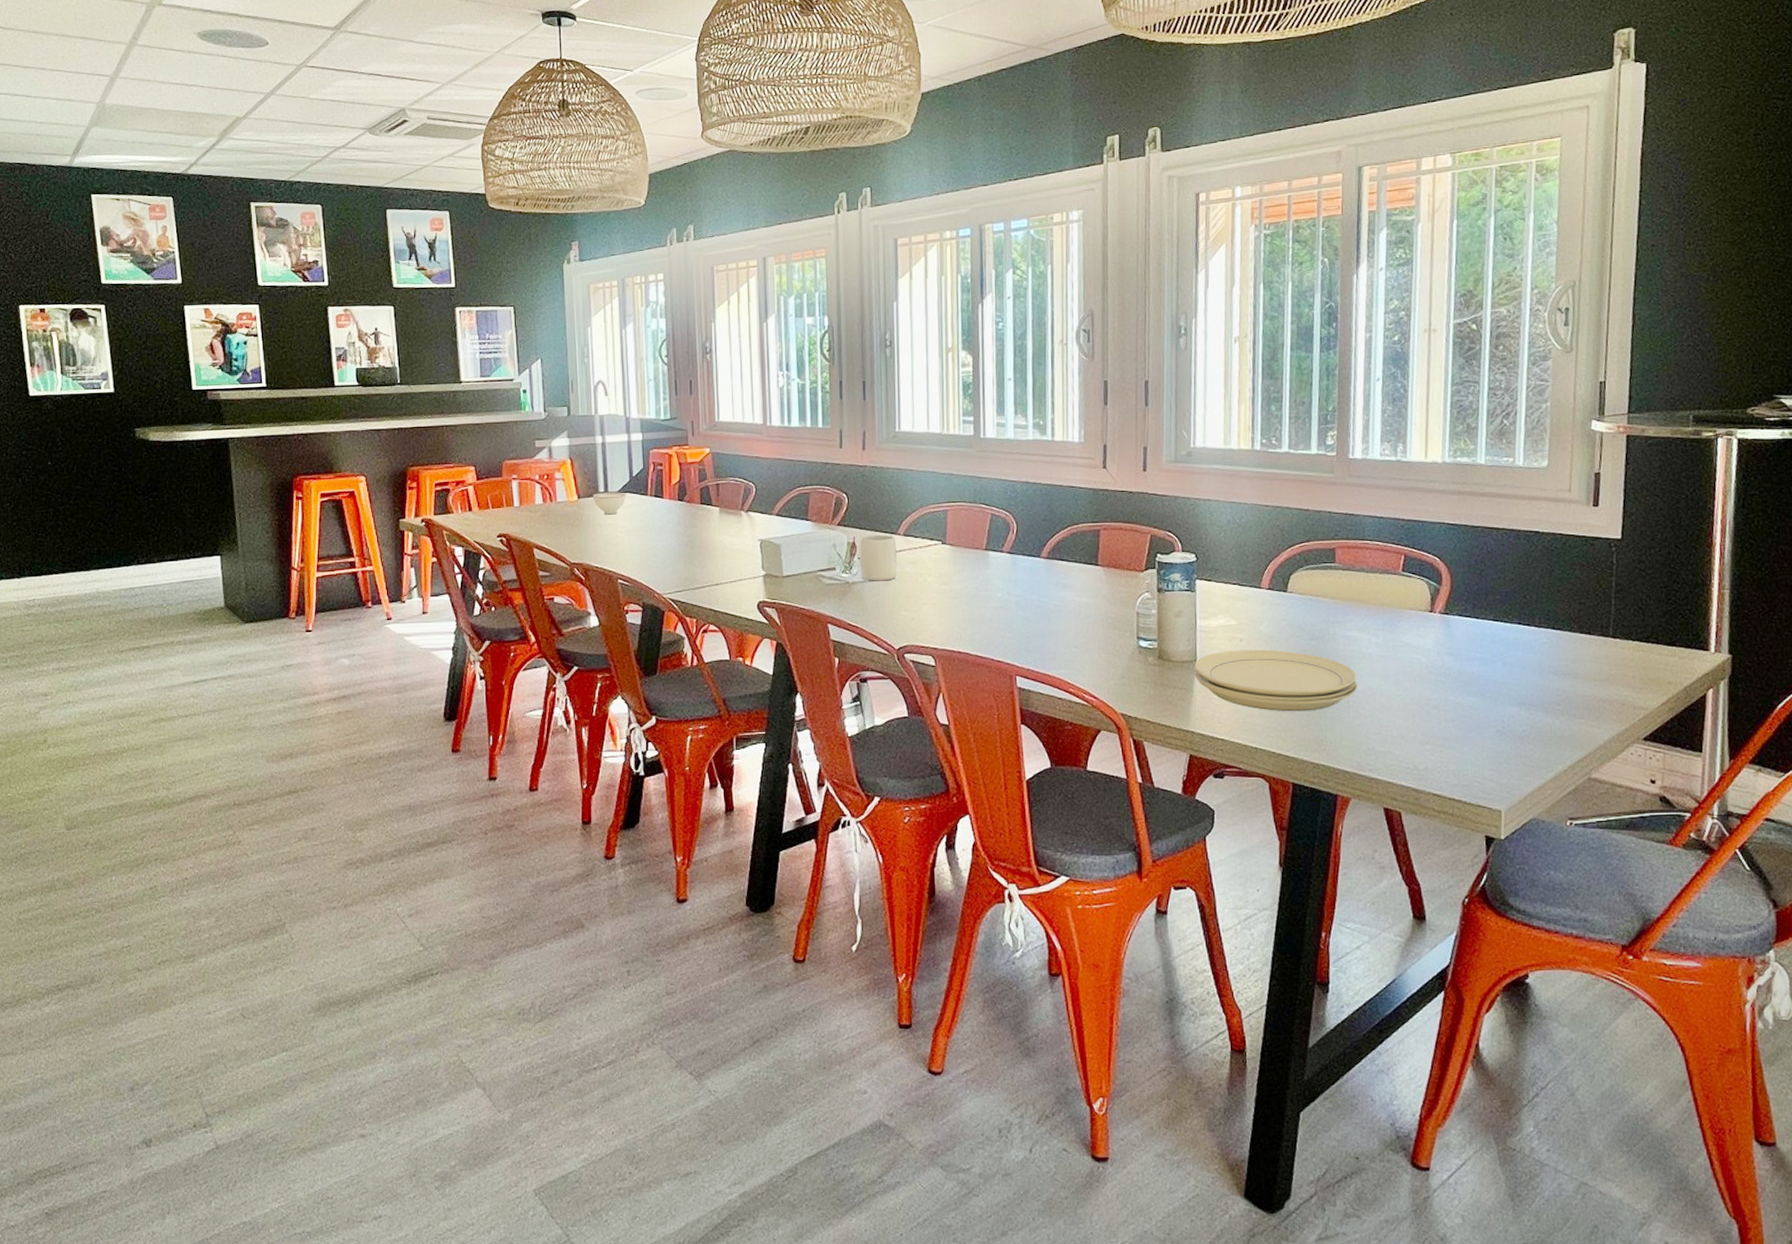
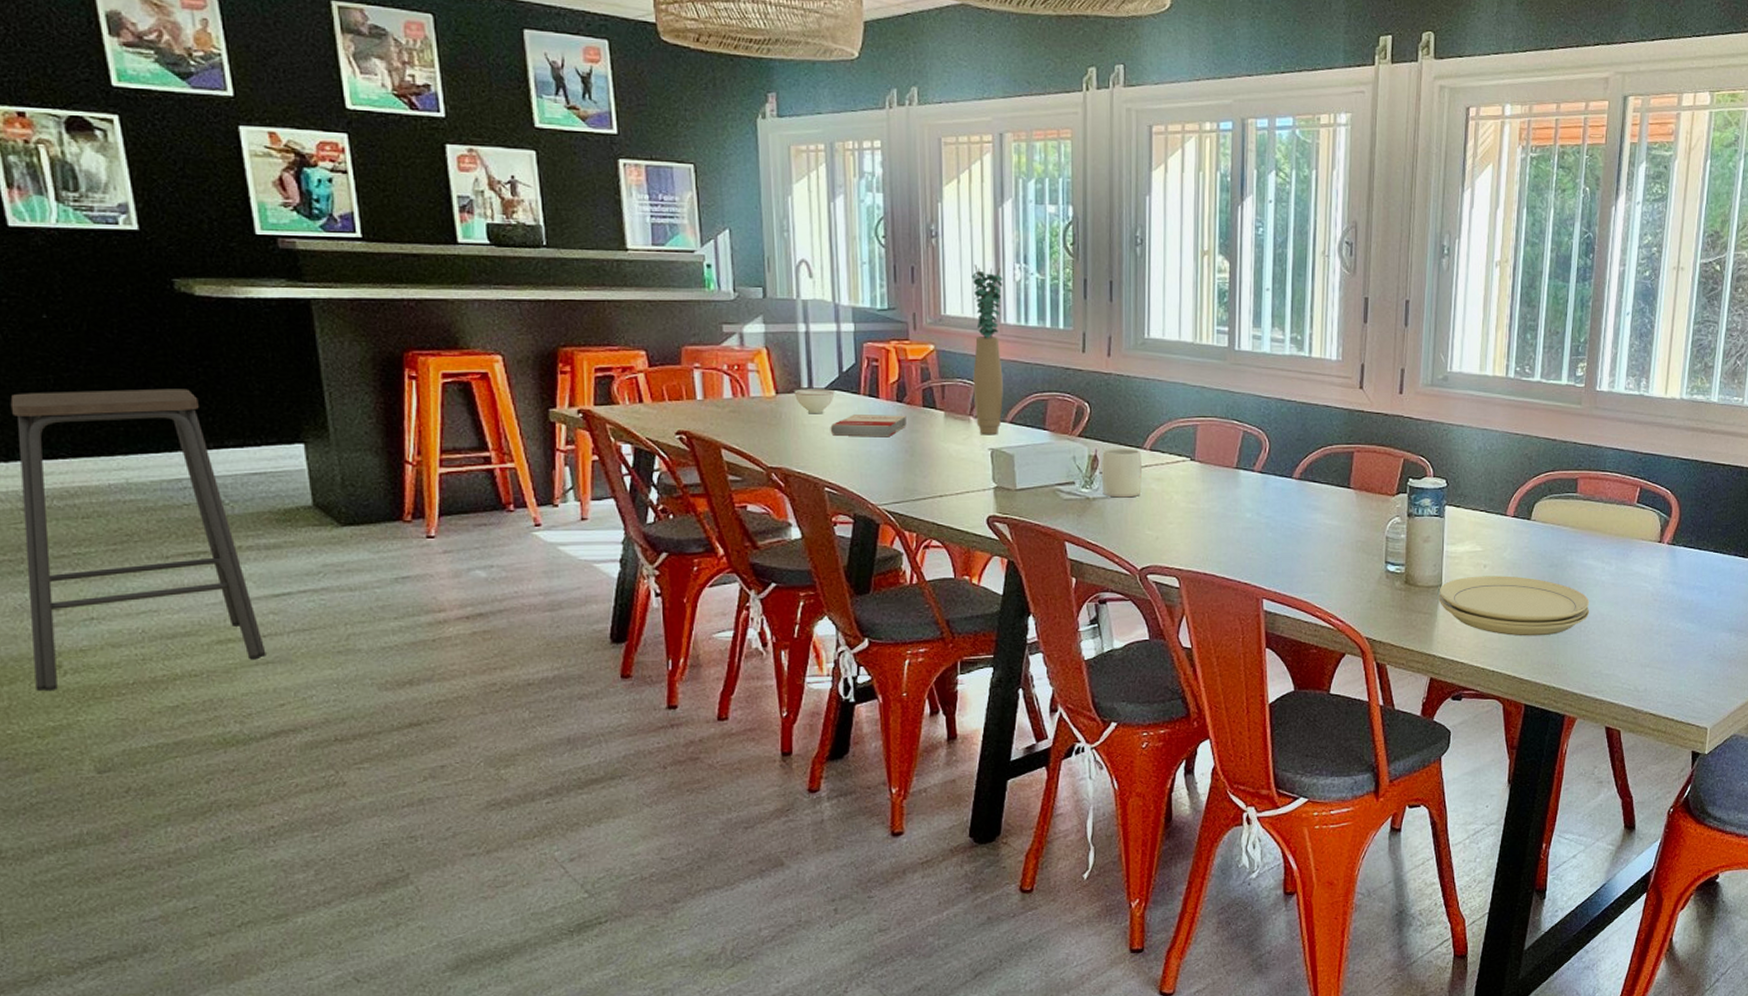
bar stool: none [24,515,187,762] -> present [10,388,266,692]
book: none [622,512,687,533] -> present [830,415,907,437]
vase: none [741,375,770,528] -> present [971,265,1003,435]

